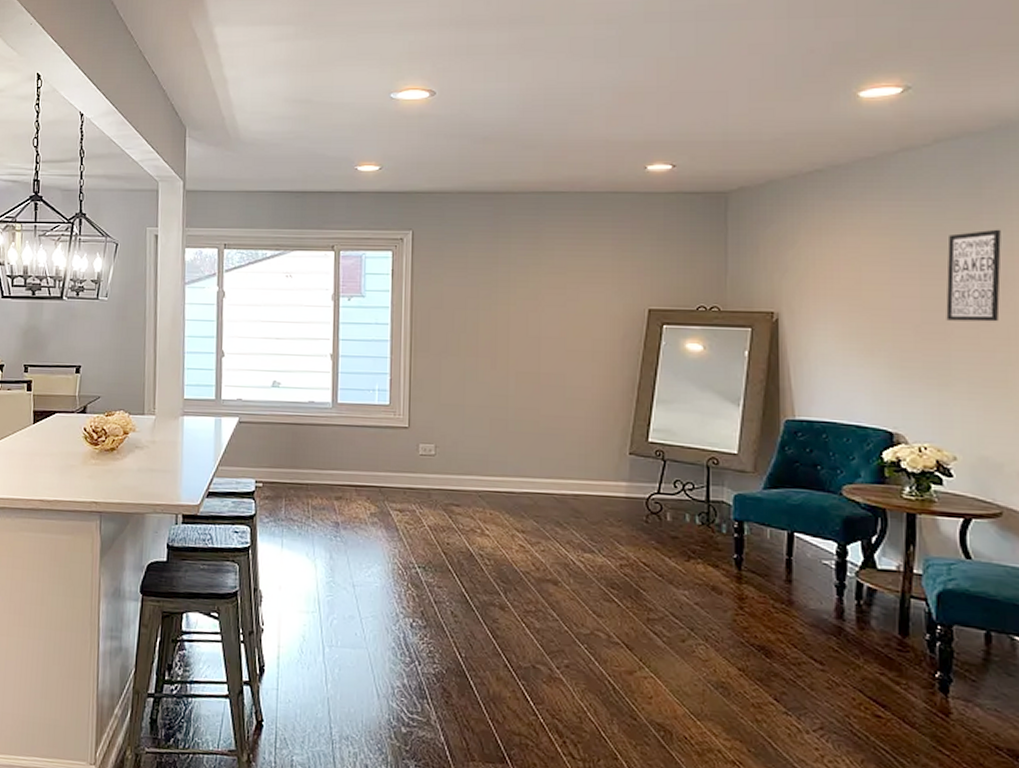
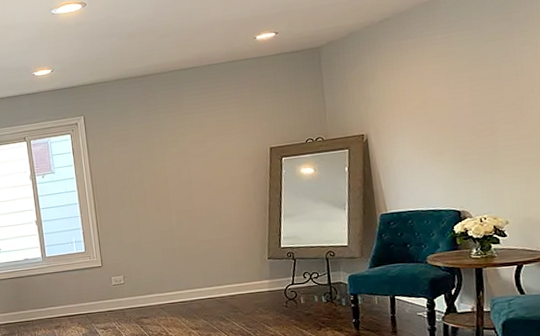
wall art: present [946,229,1001,322] -> none [489,43,532,120]

